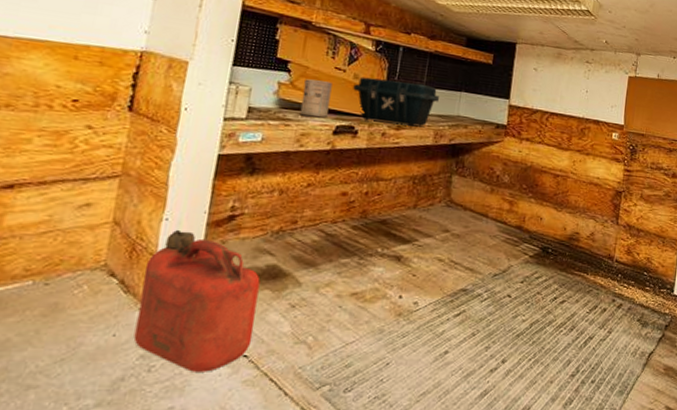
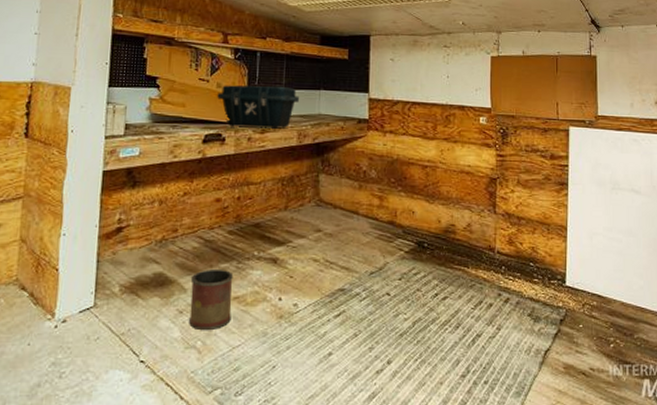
fuel can: present [133,229,261,372] -> none [45,243,149,378]
paint can: present [299,79,333,119] -> none [171,92,198,129]
paint can: none [301,263,354,327] -> present [189,268,234,331]

